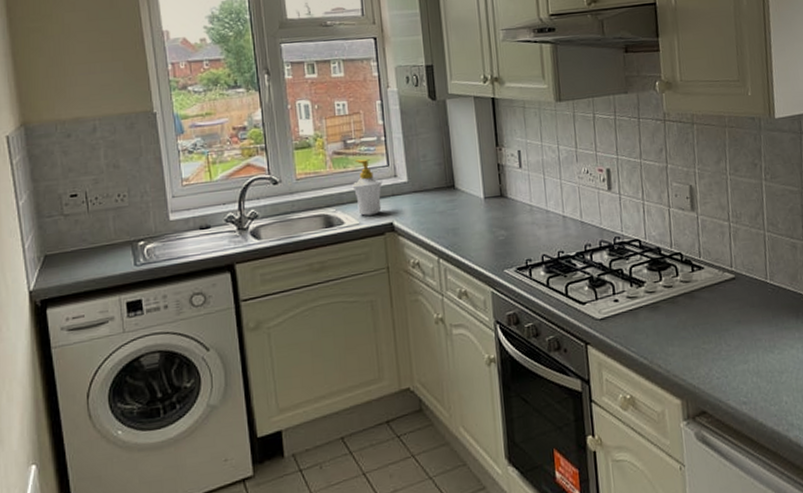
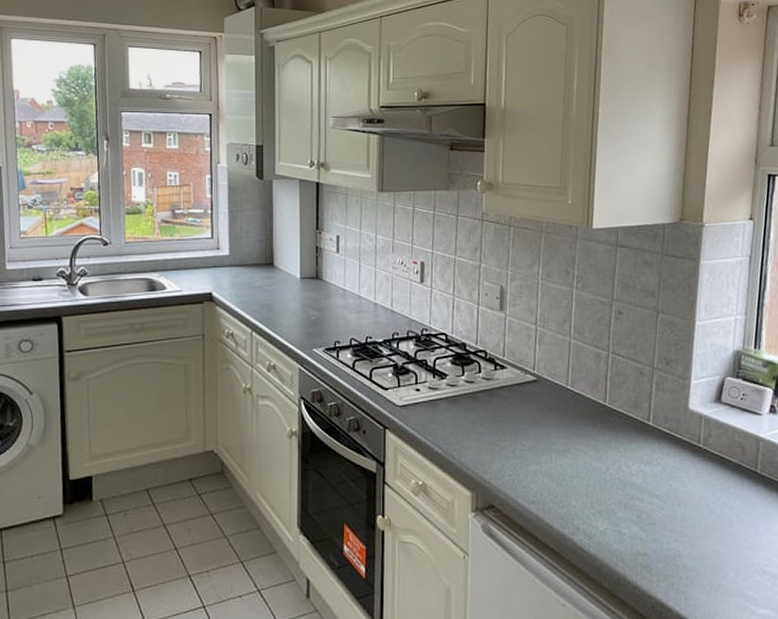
soap bottle: present [352,159,383,216] -> none [177,229,205,284]

